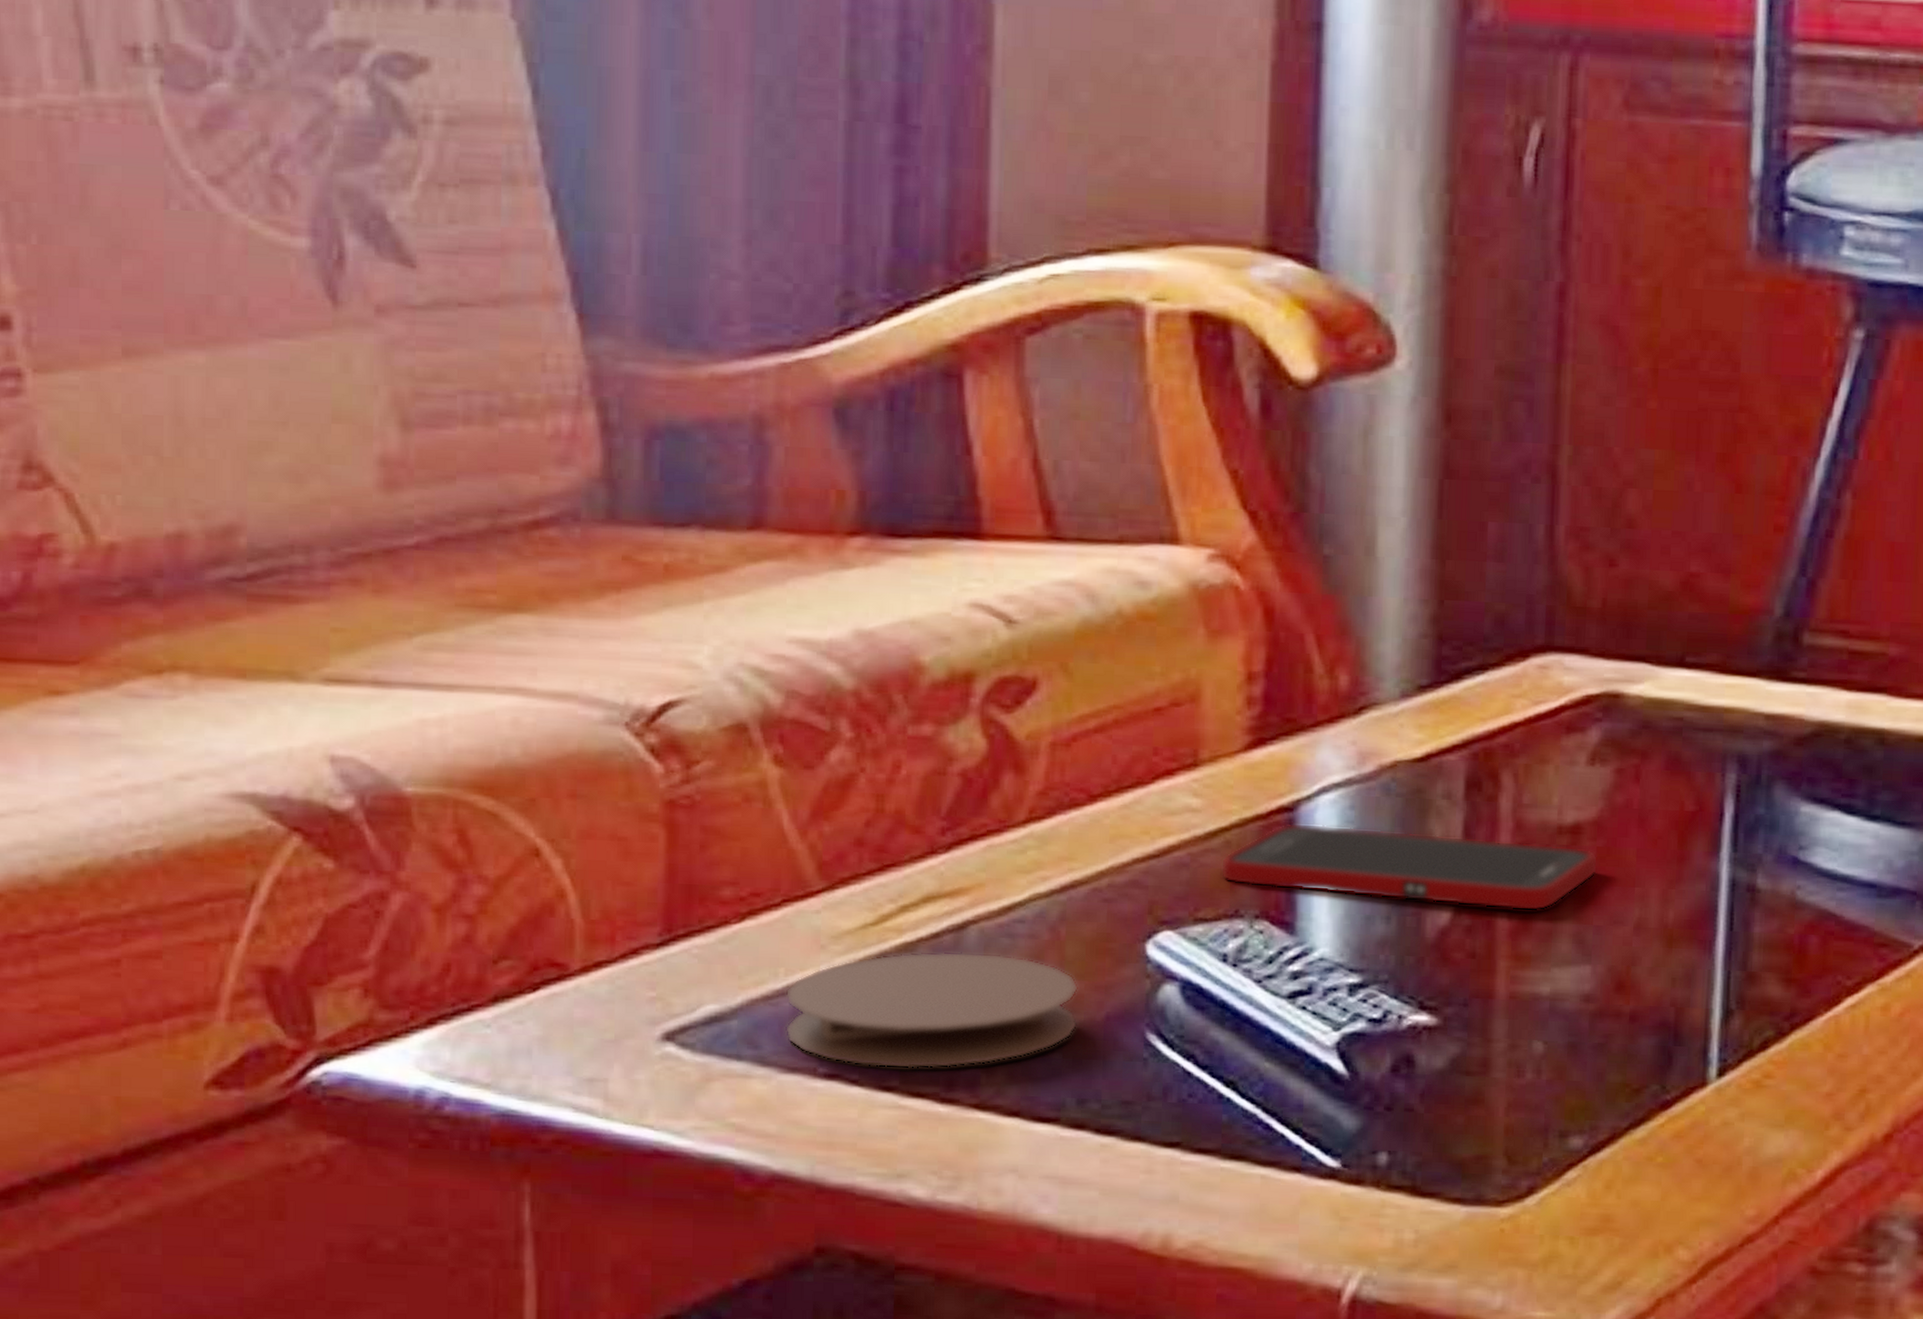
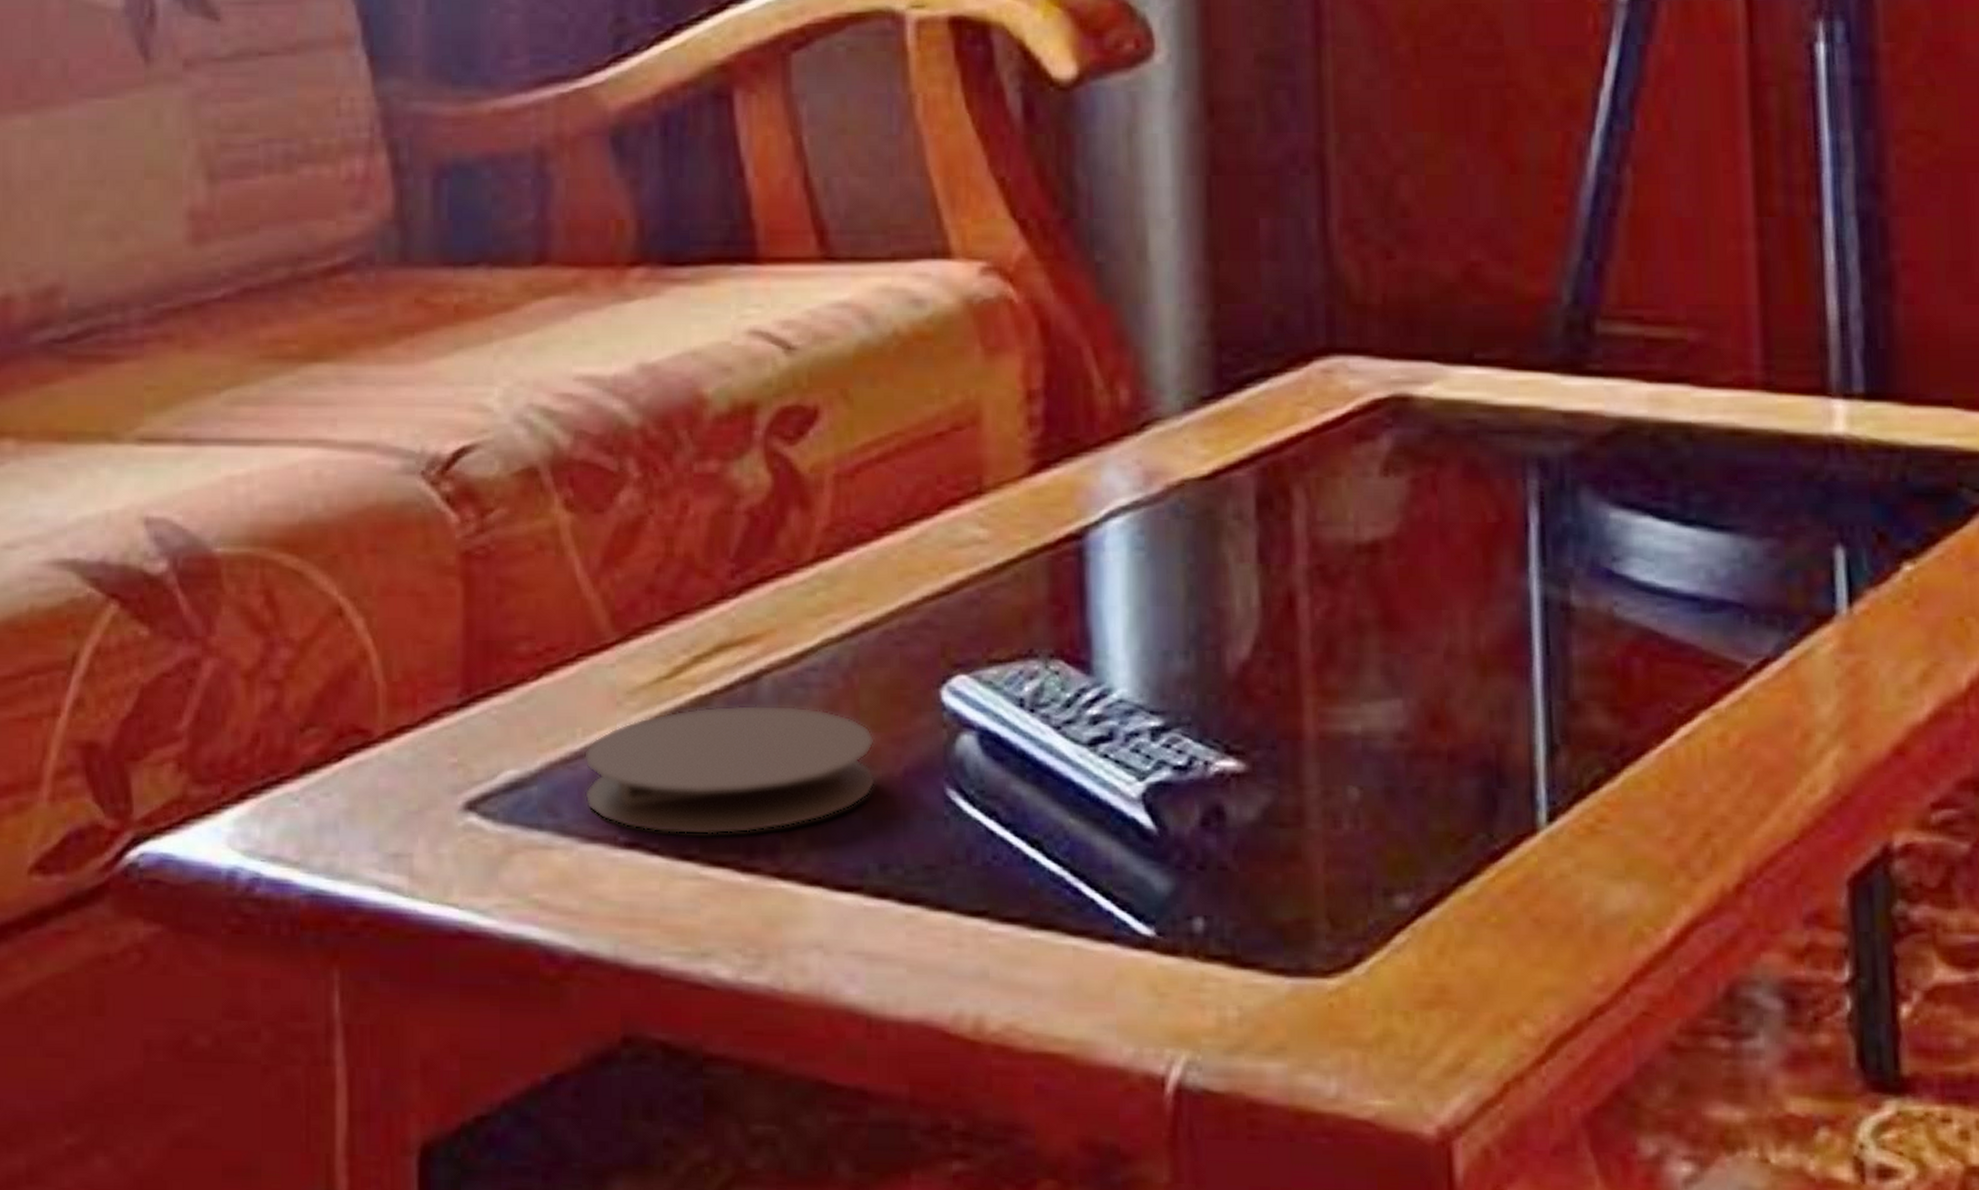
cell phone: present [1220,822,1598,911] -> none [1011,551,1401,640]

